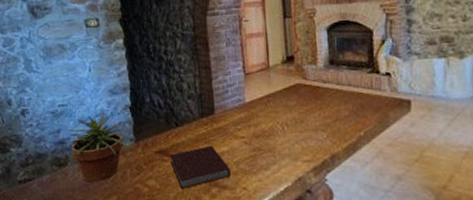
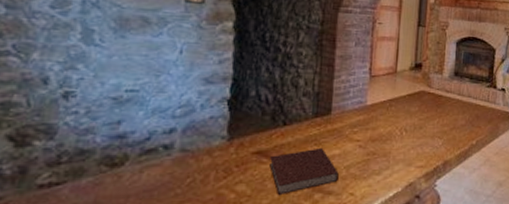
potted plant: present [66,109,129,182] -> none [123,100,218,187]

